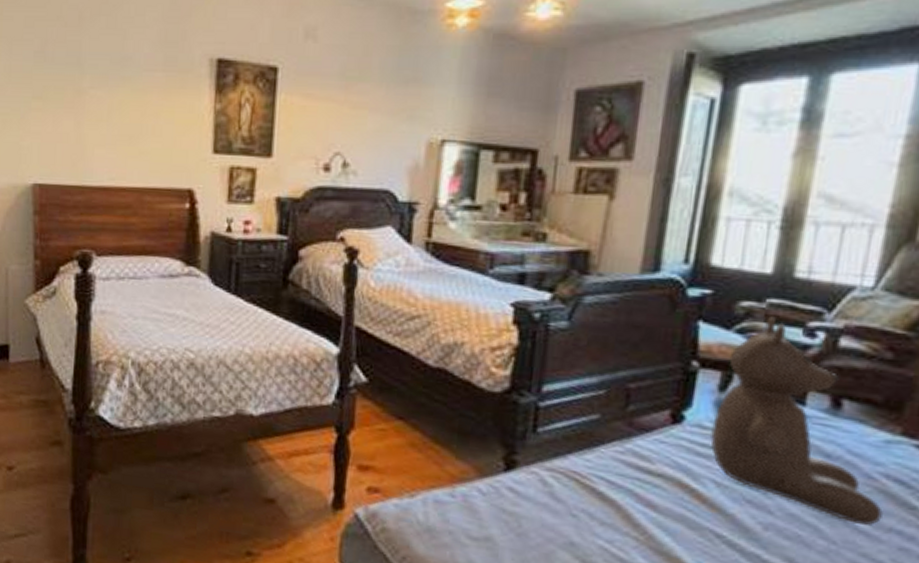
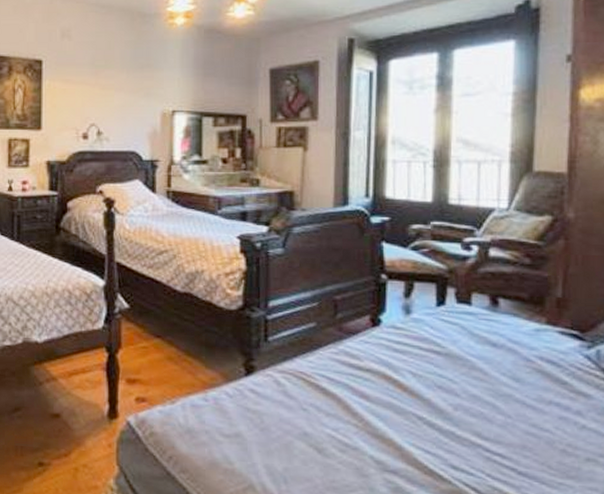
teddy bear: present [709,316,884,527] -> none [402,235,544,401]

